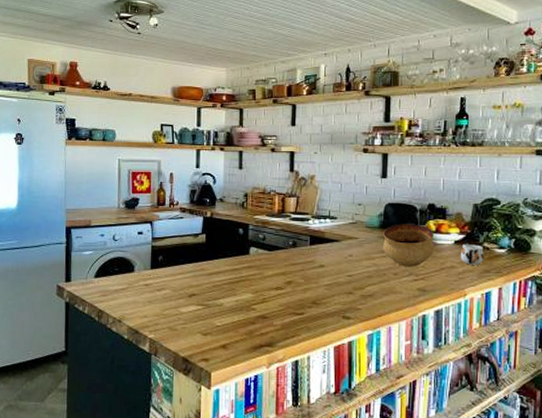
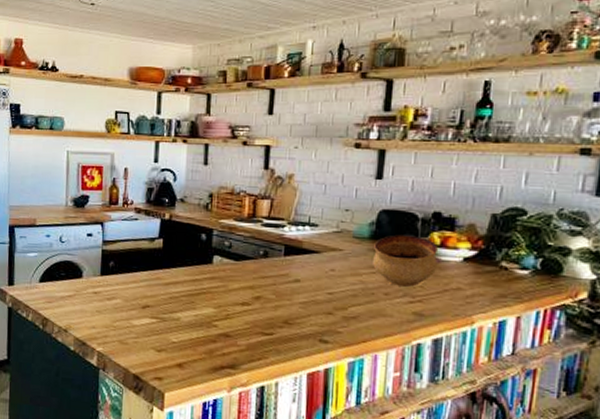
mug: present [460,242,484,265] -> none [469,259,501,288]

